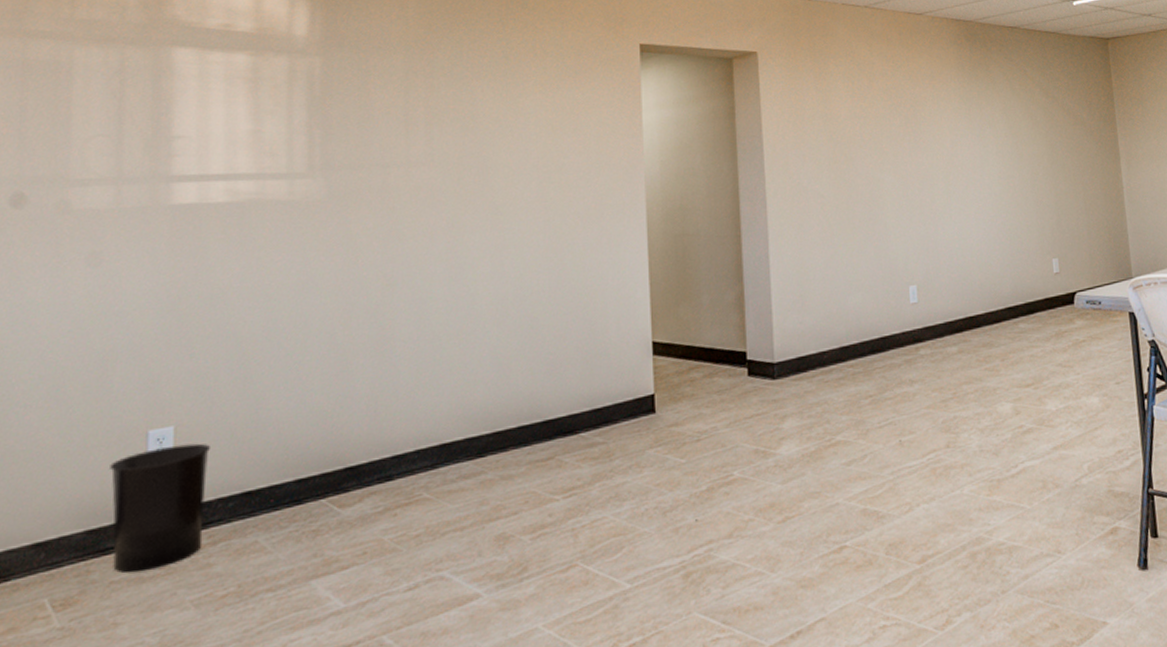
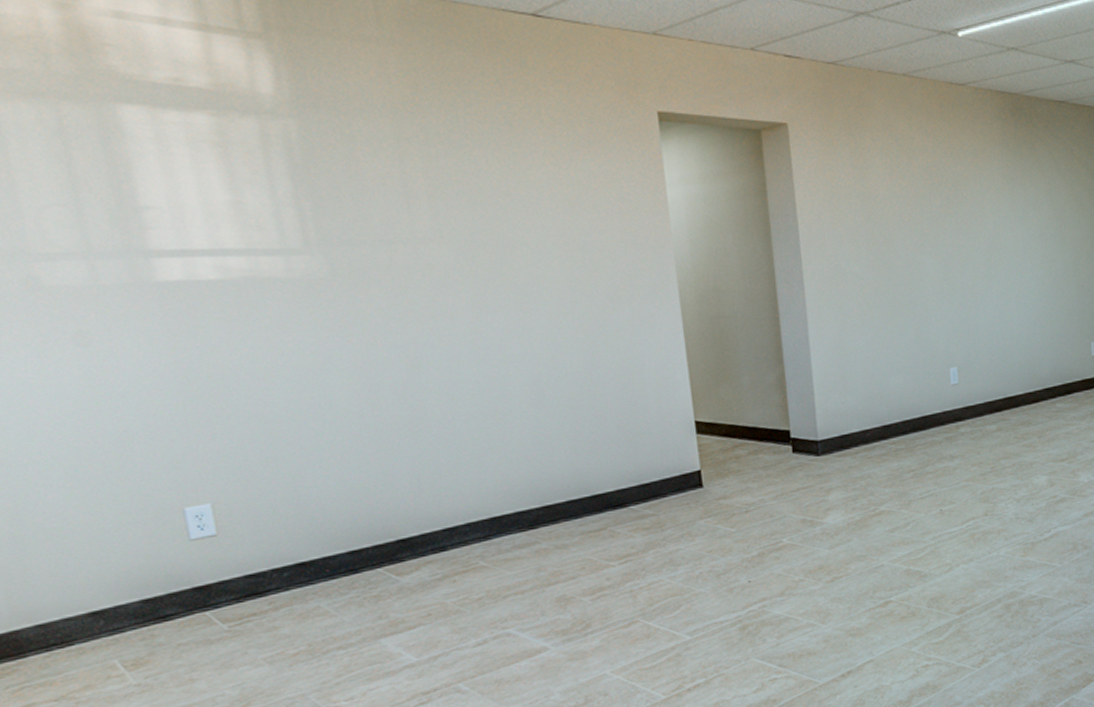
waste bin: present [110,443,211,572] -> none [151,519,265,636]

